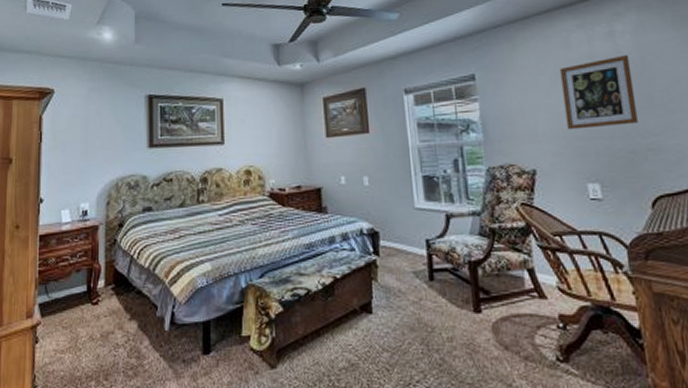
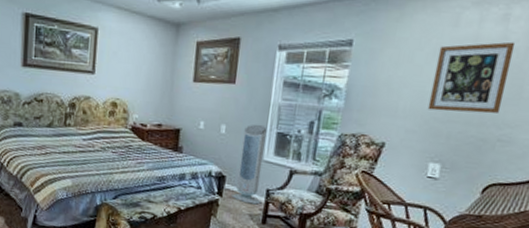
air purifier: none [388,170,423,259] -> present [231,124,267,205]

